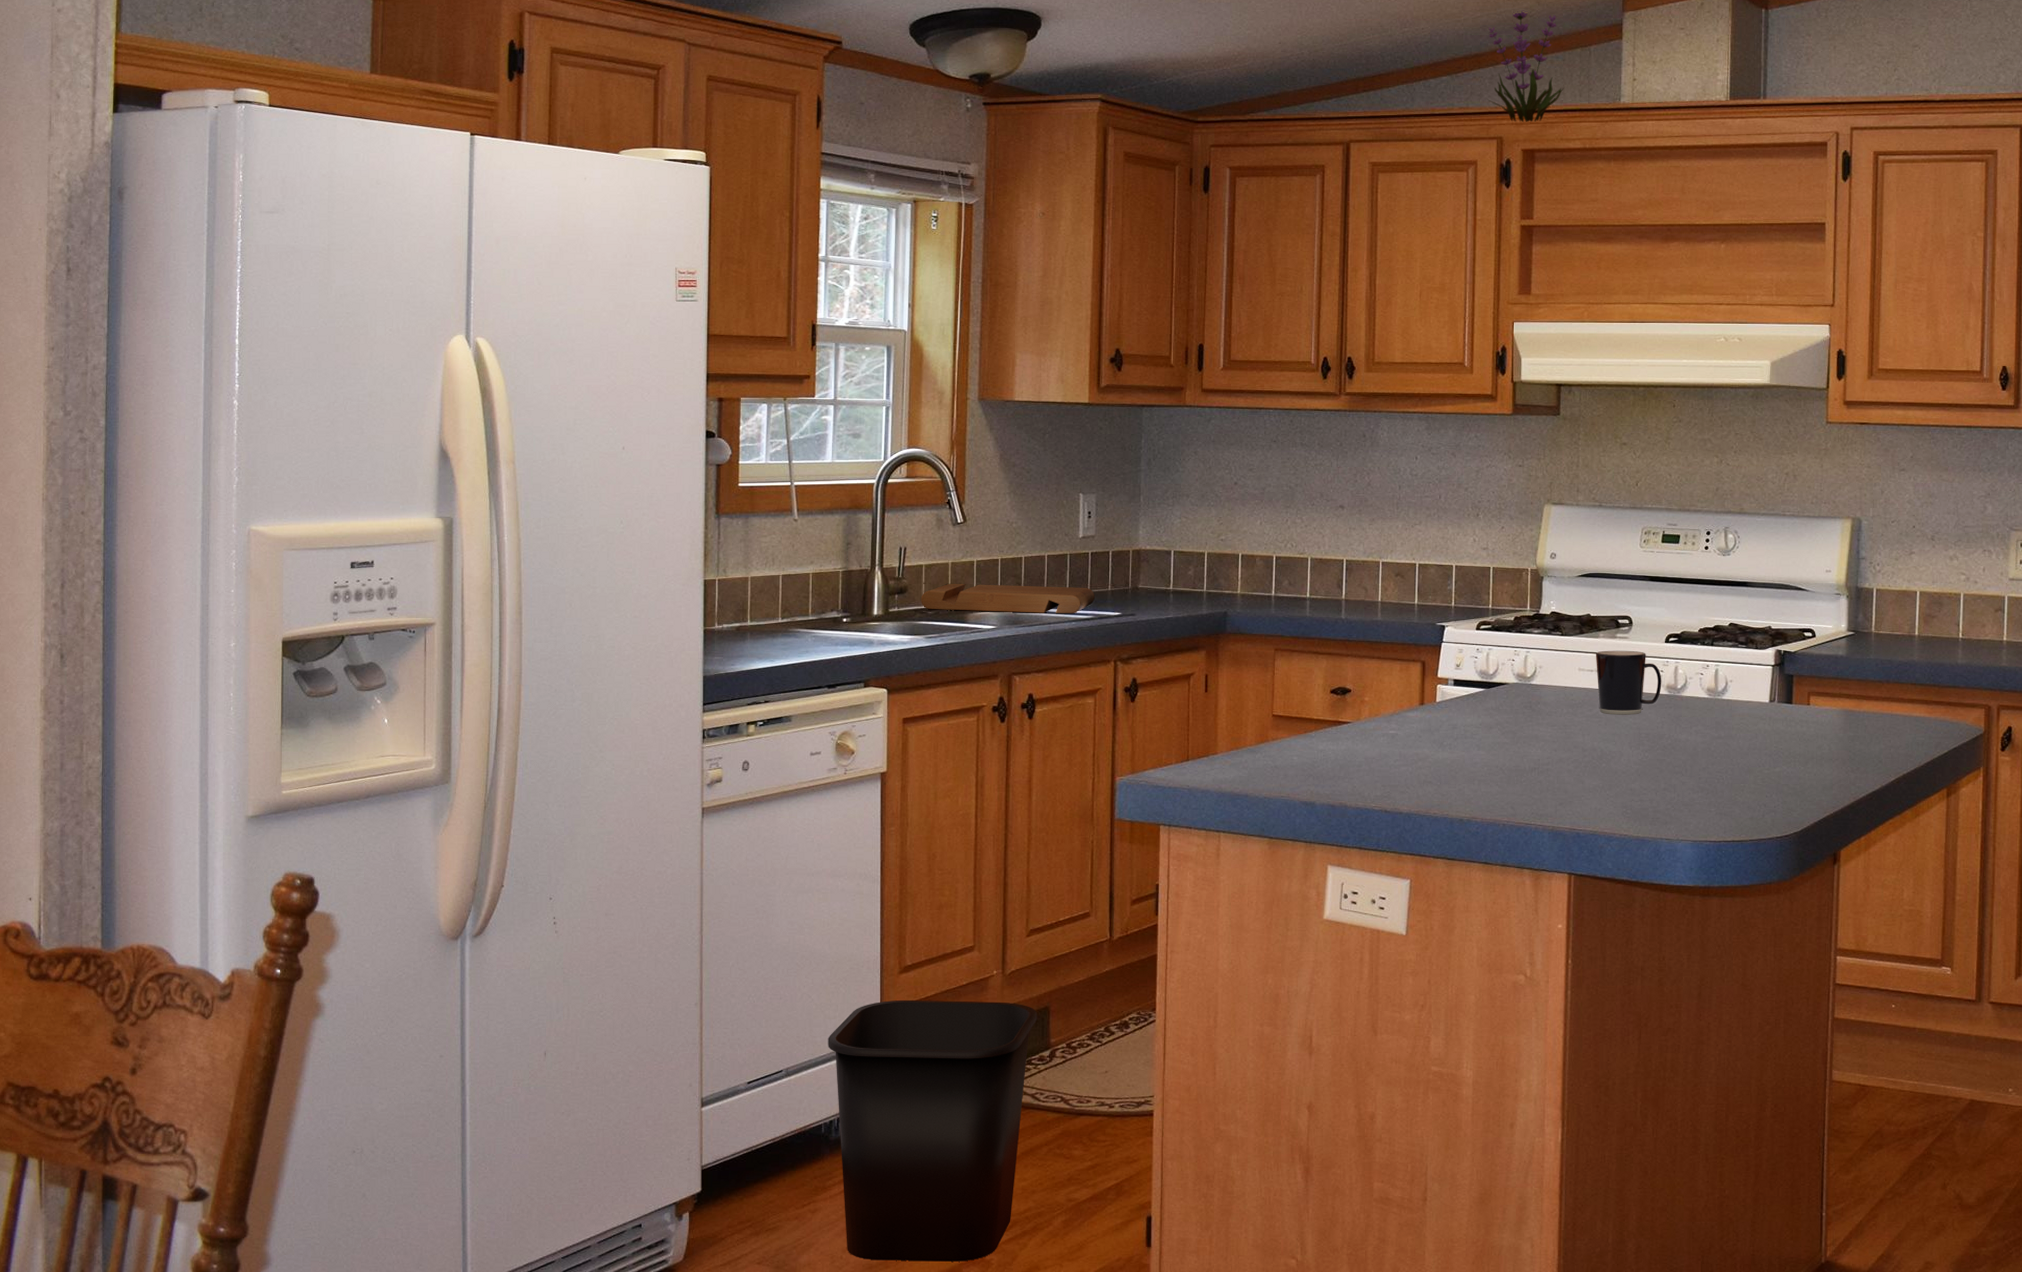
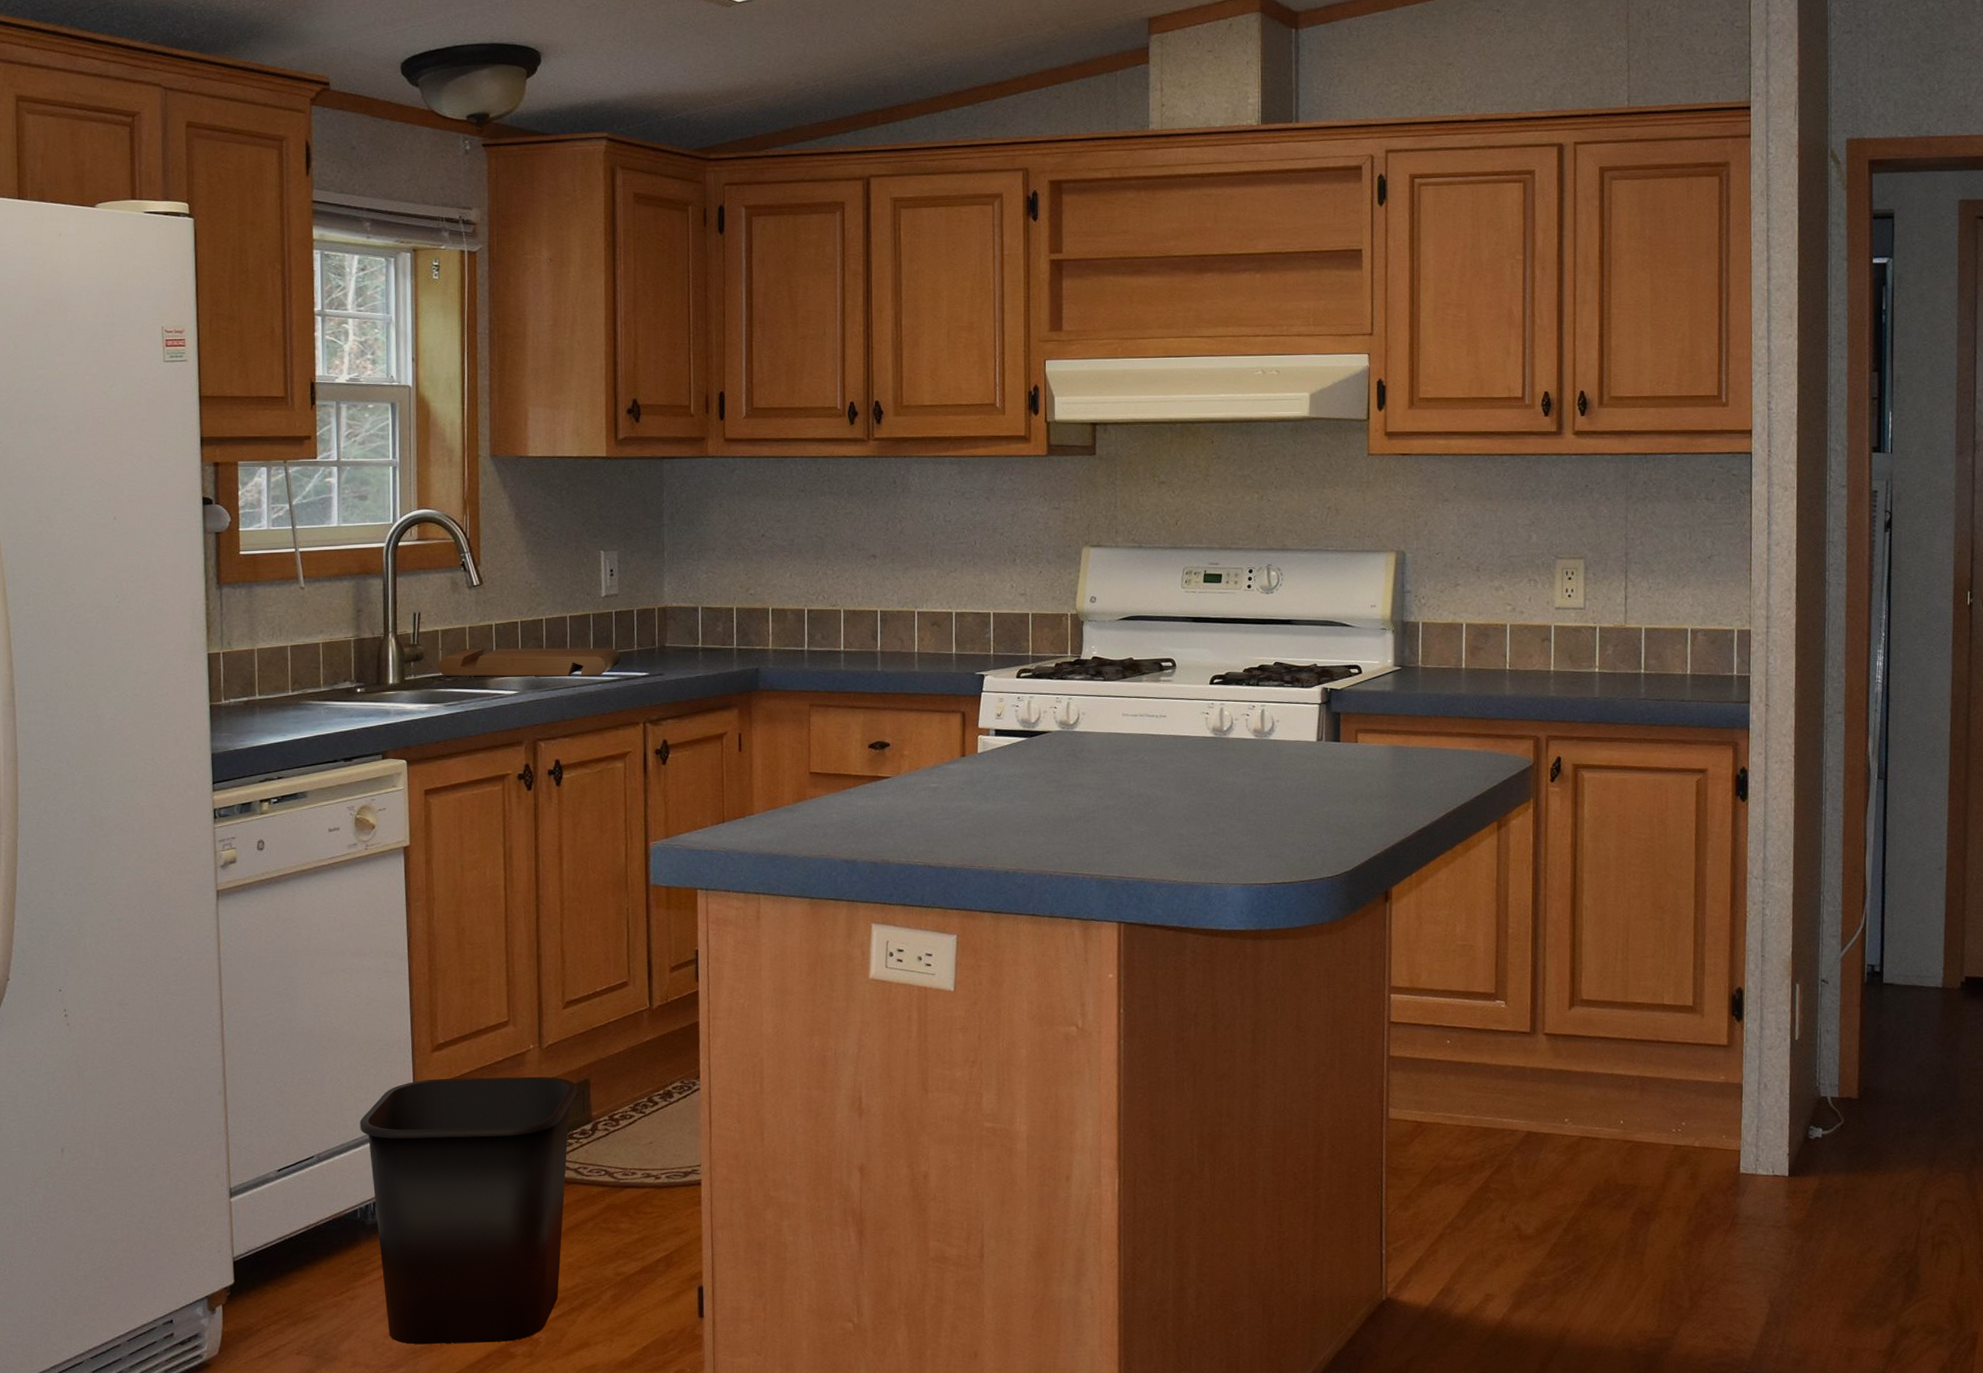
plant: present [1487,10,1564,122] -> none [1010,35,1091,152]
mug: present [1595,650,1662,715] -> none [1139,693,1208,760]

